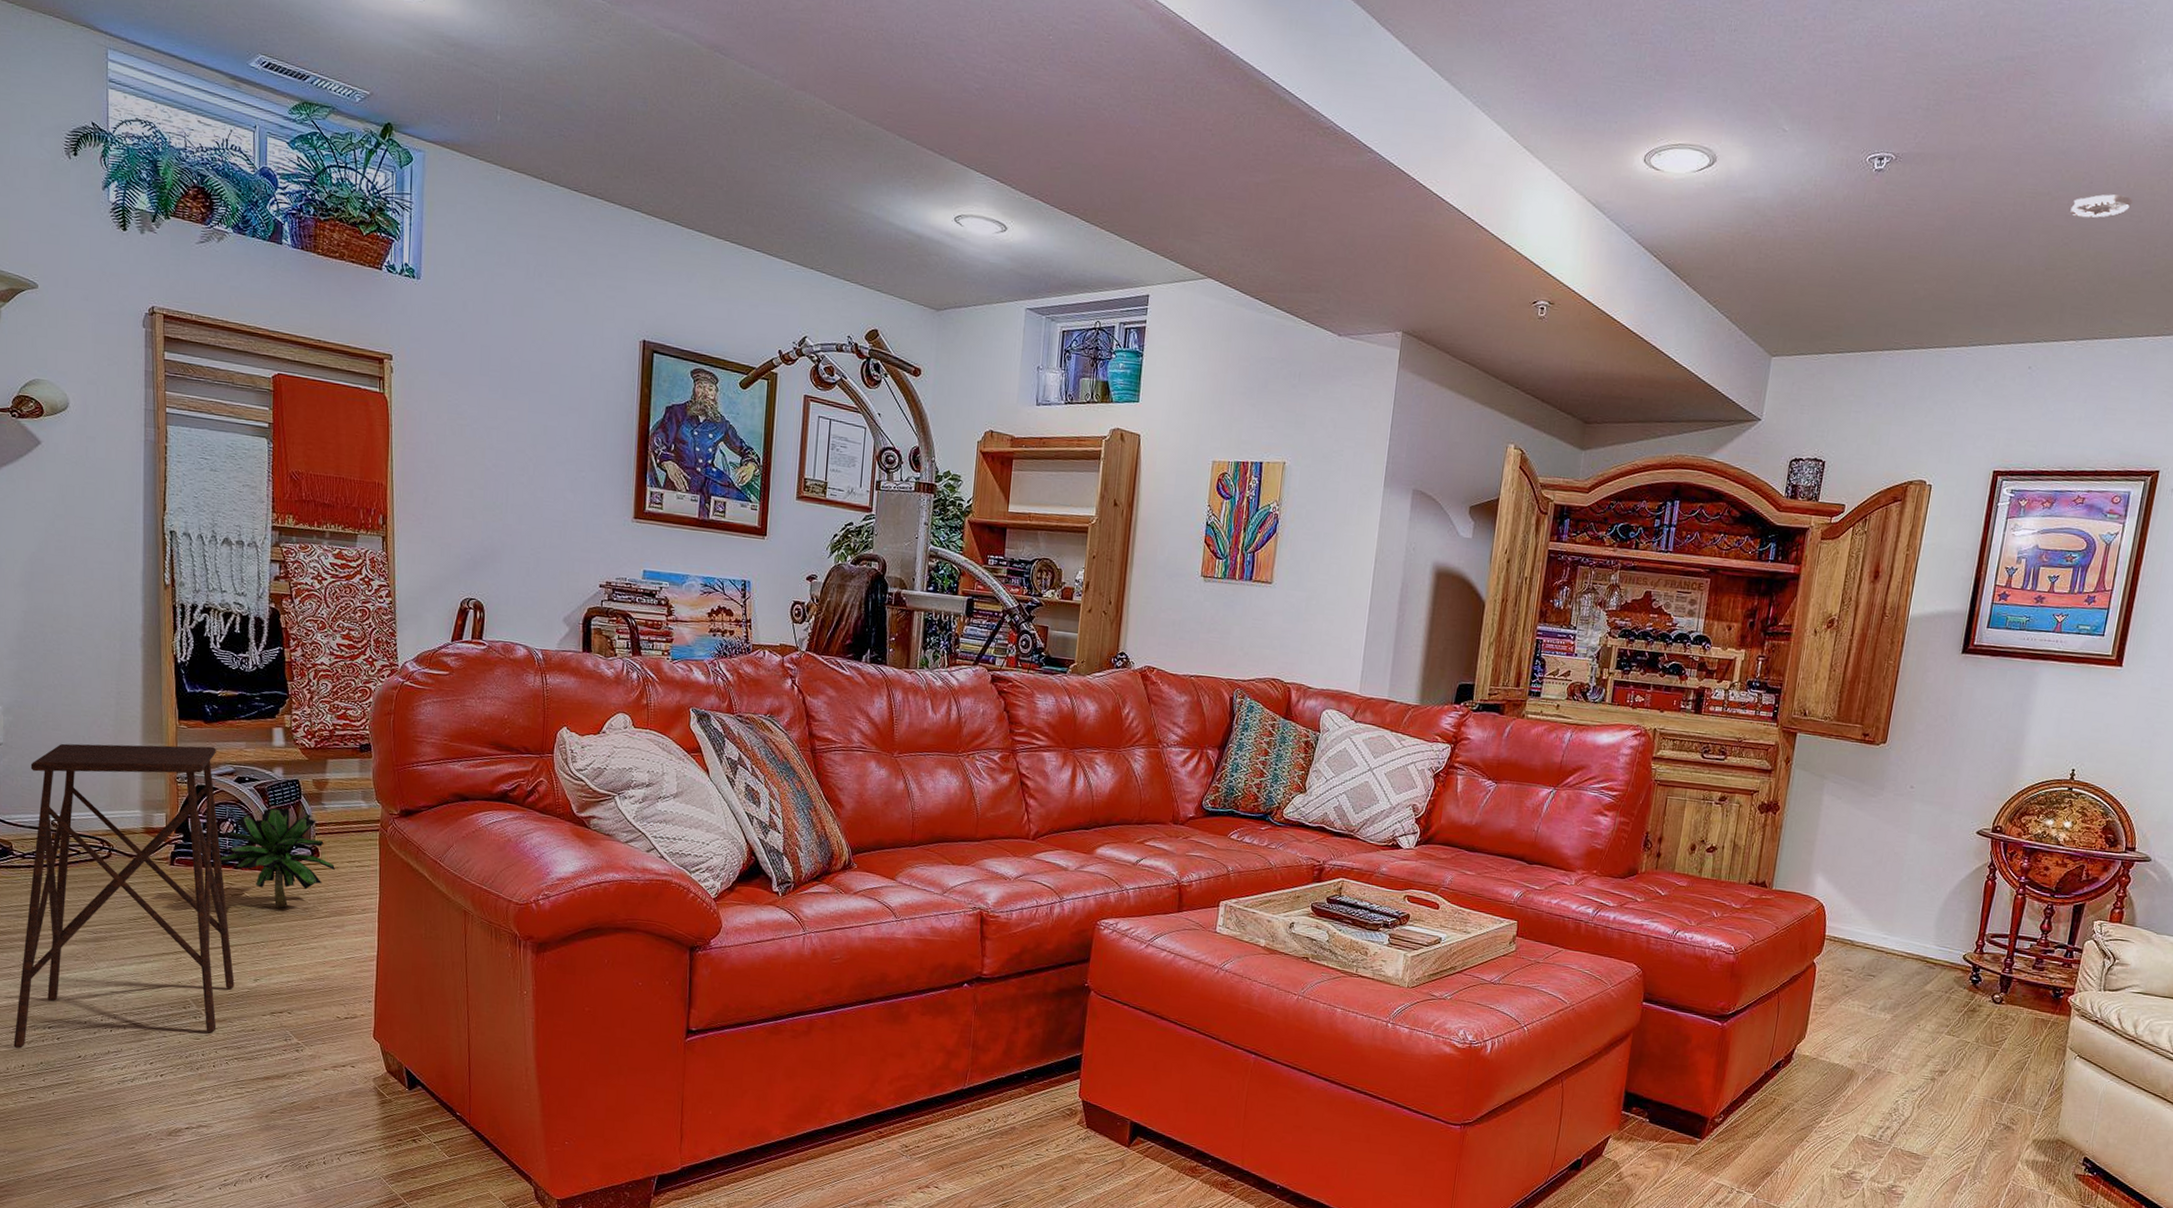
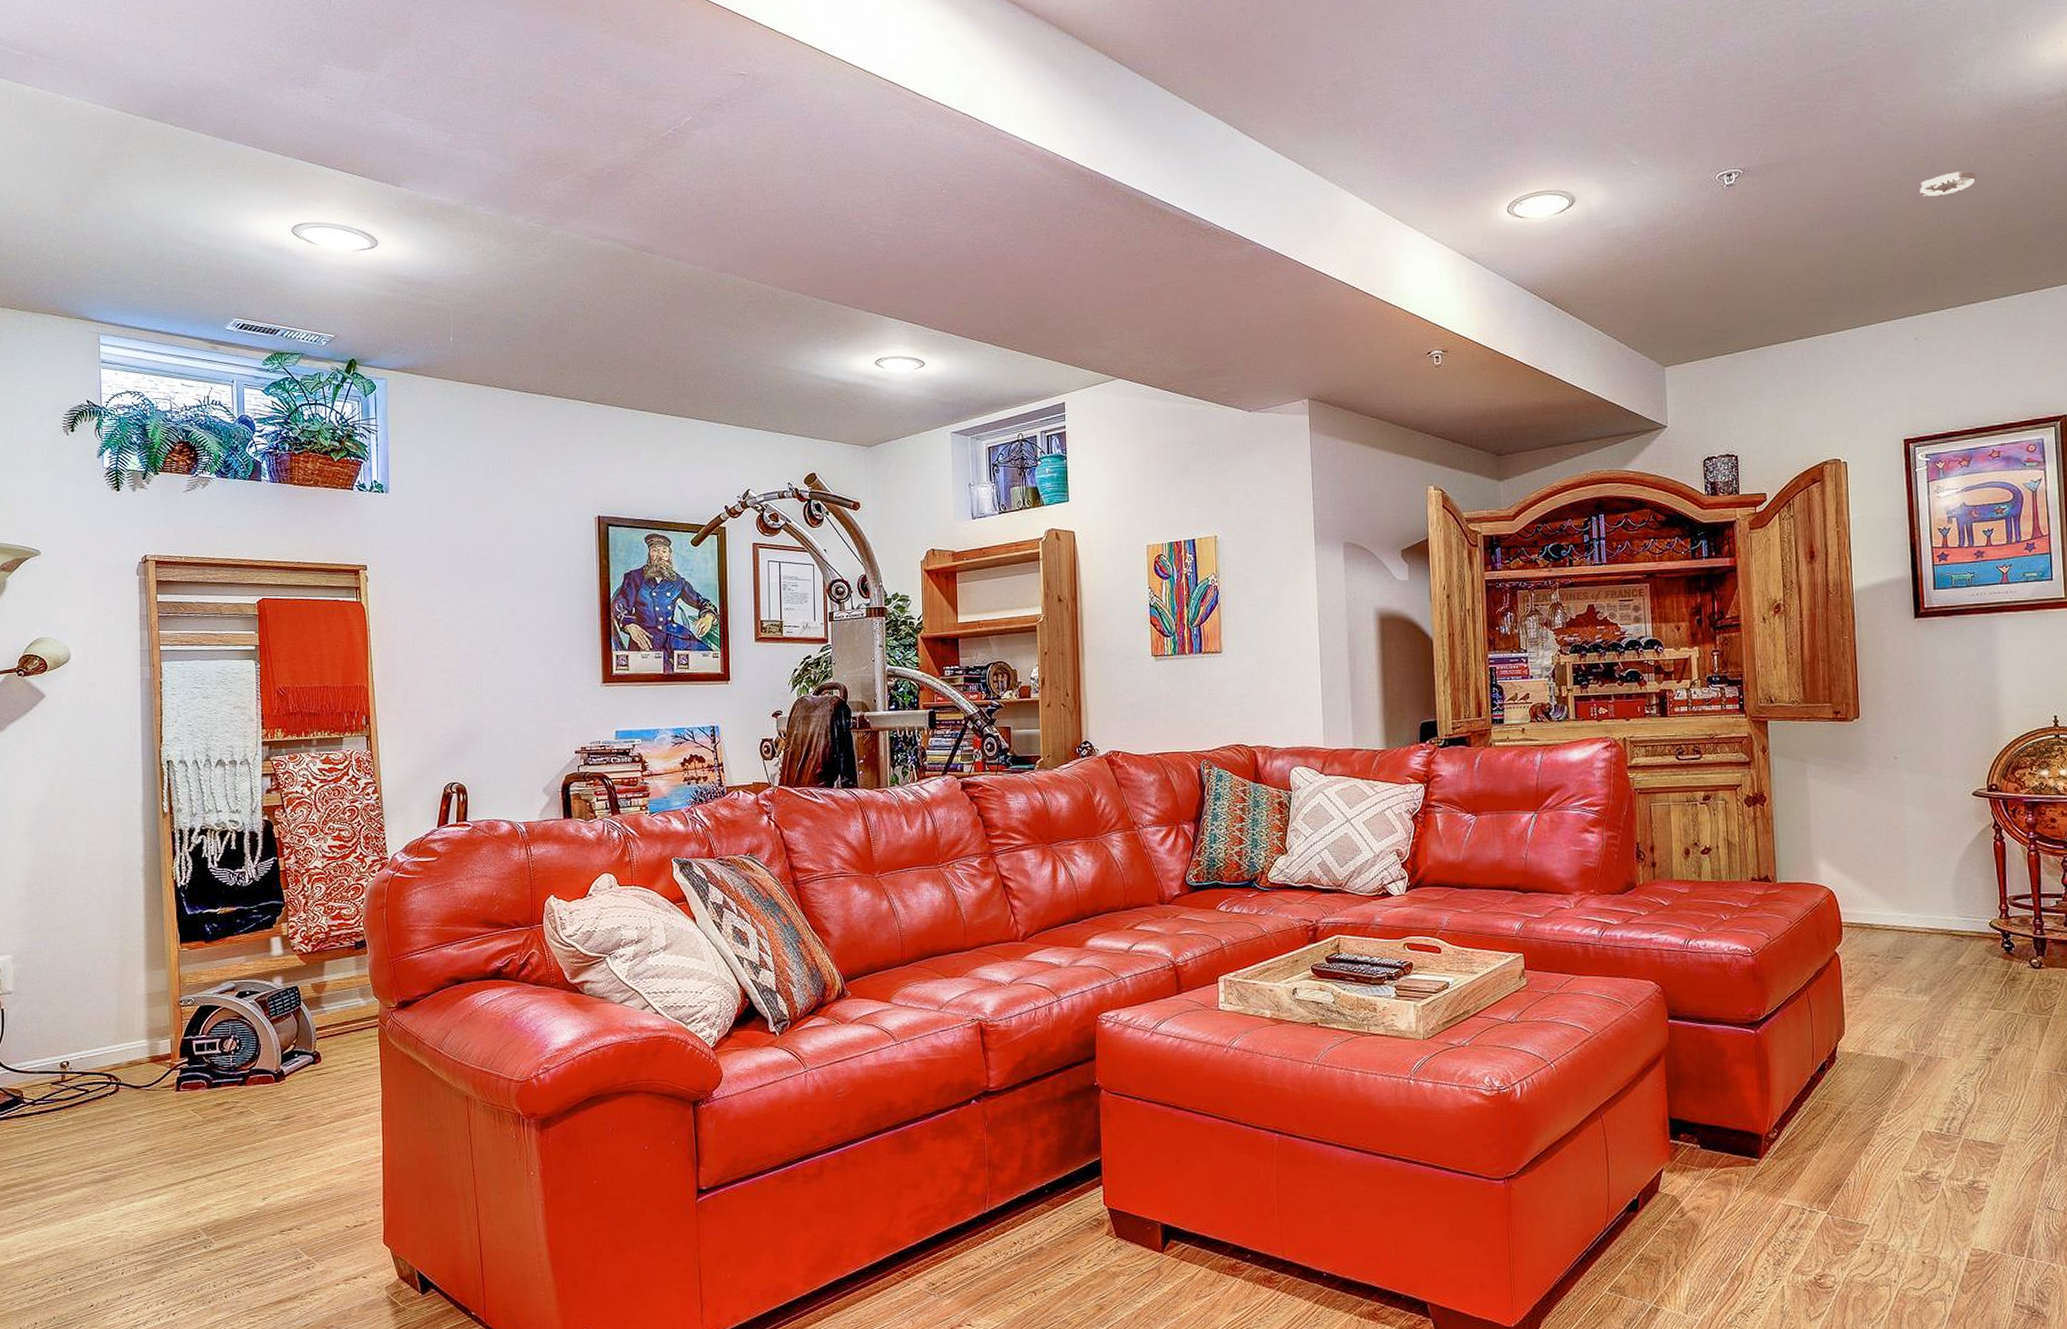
side table: present [13,743,235,1049] -> none [26,965,243,1305]
decorative plant: present [220,807,335,909] -> none [225,1016,337,1121]

